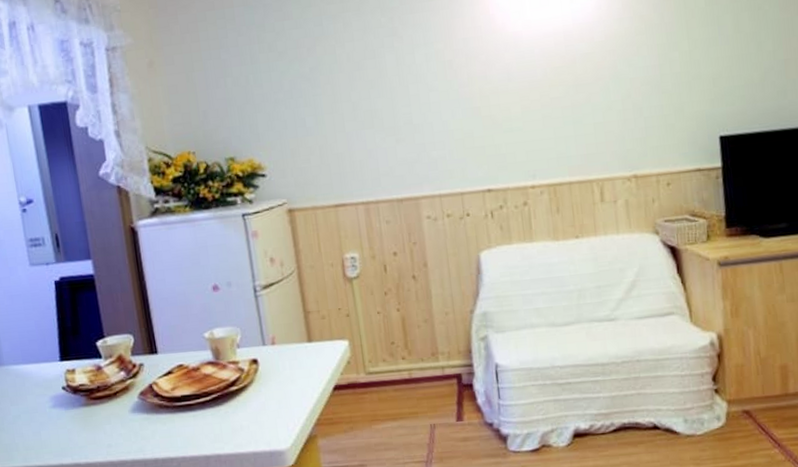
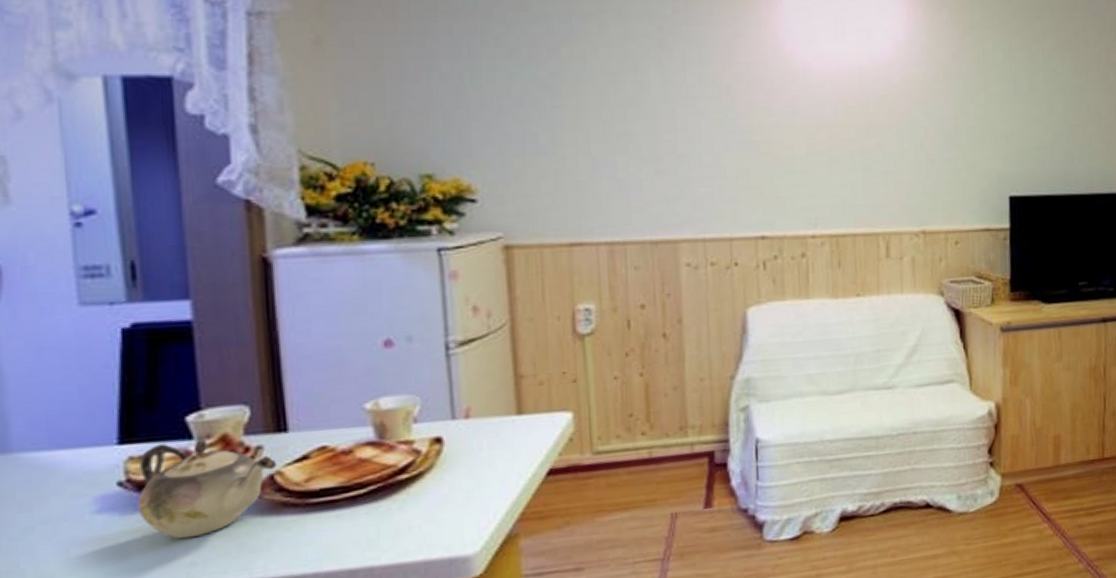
teapot: none [73,359,153,428] -> present [138,440,277,540]

